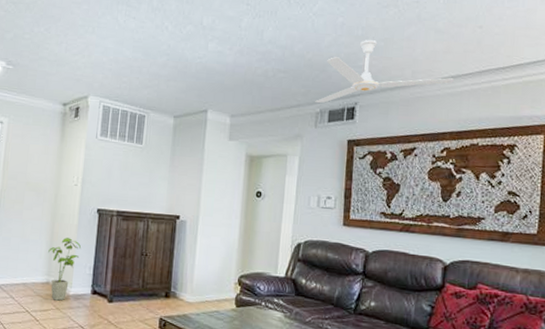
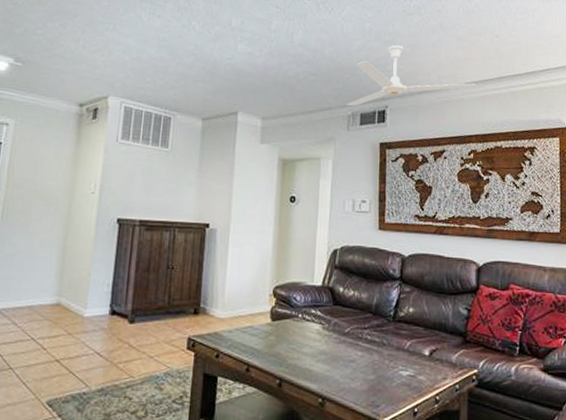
house plant: present [48,237,81,301] -> none [59,252,98,325]

